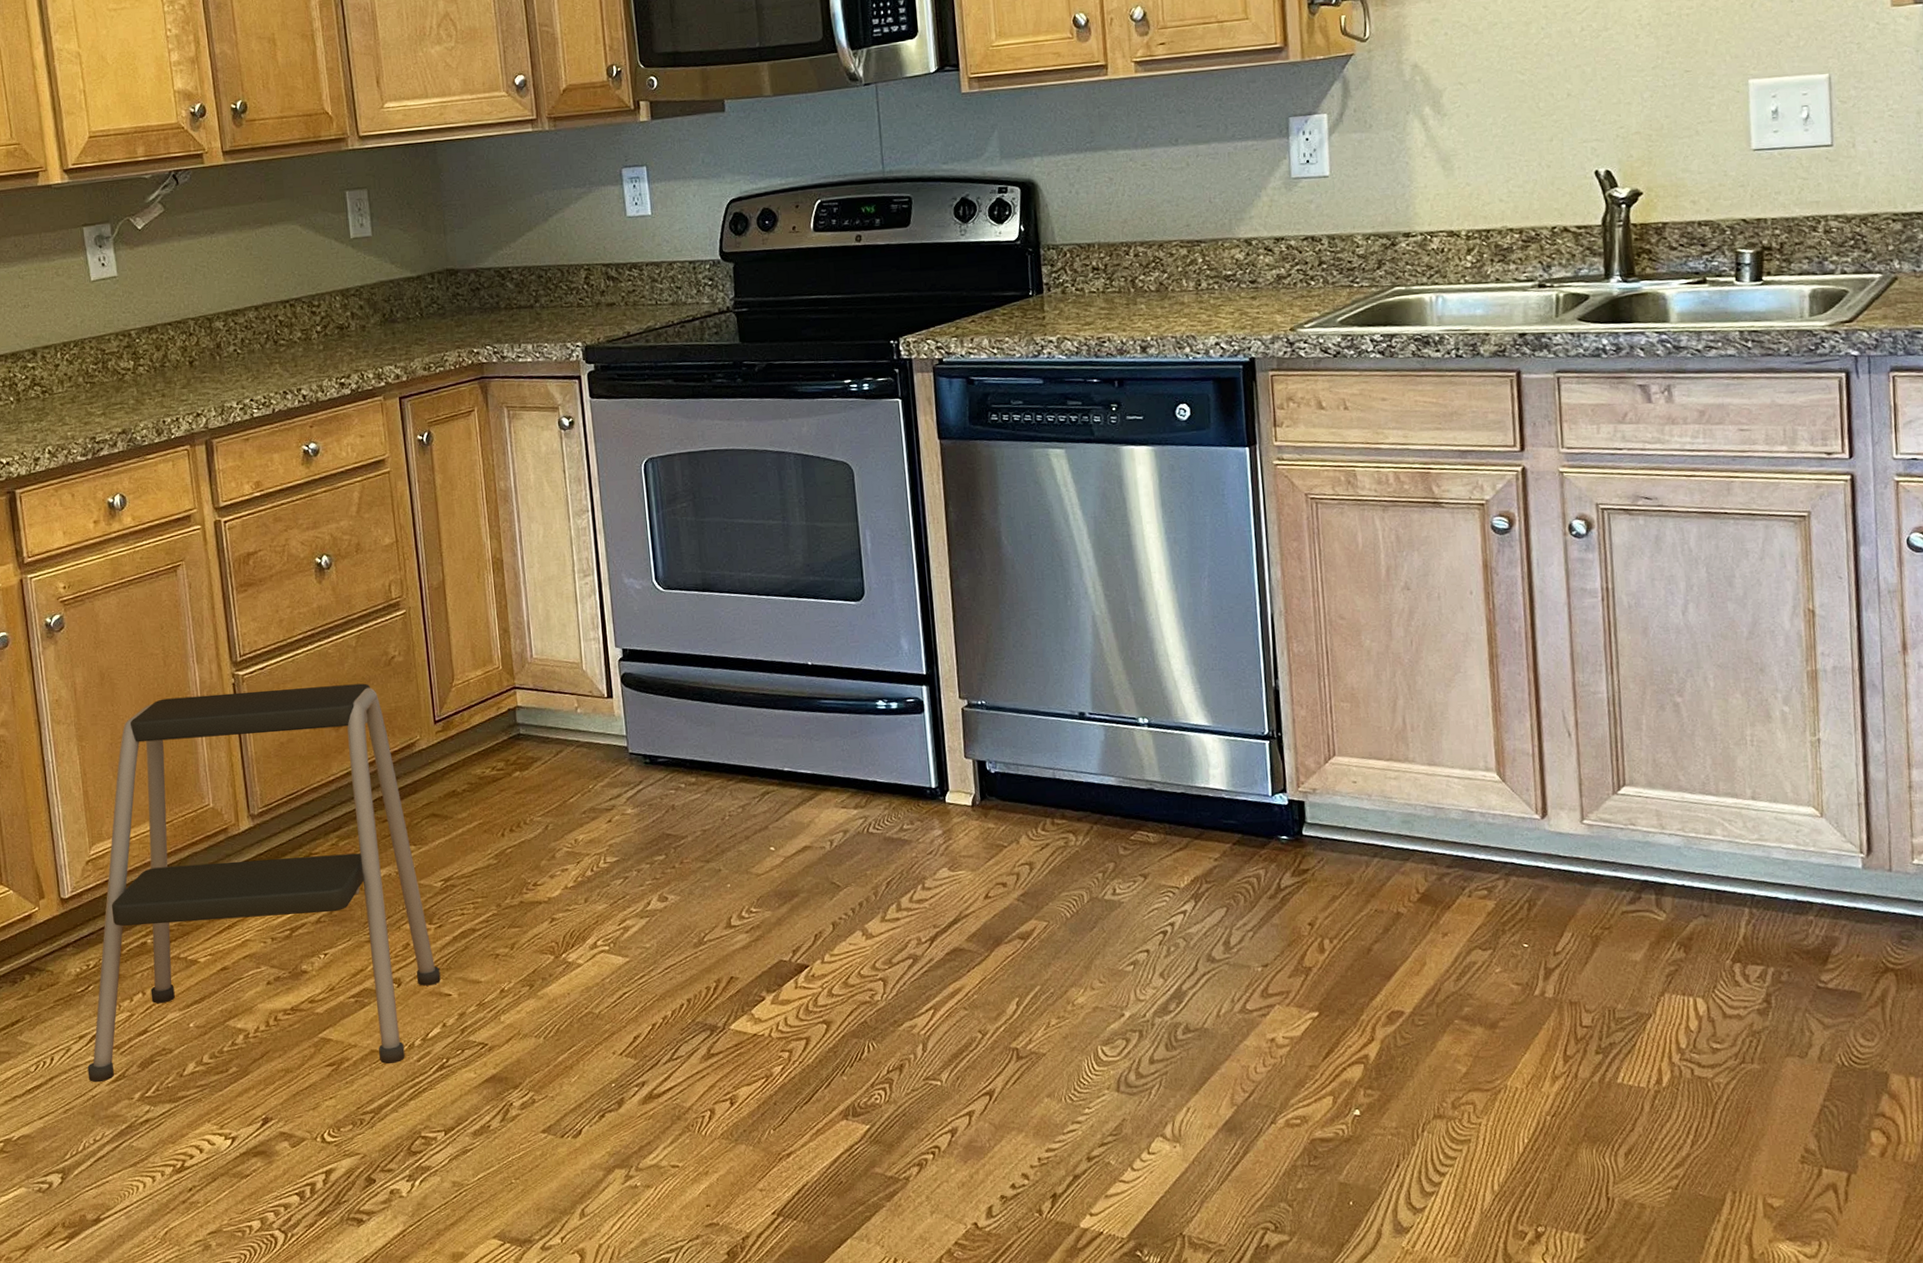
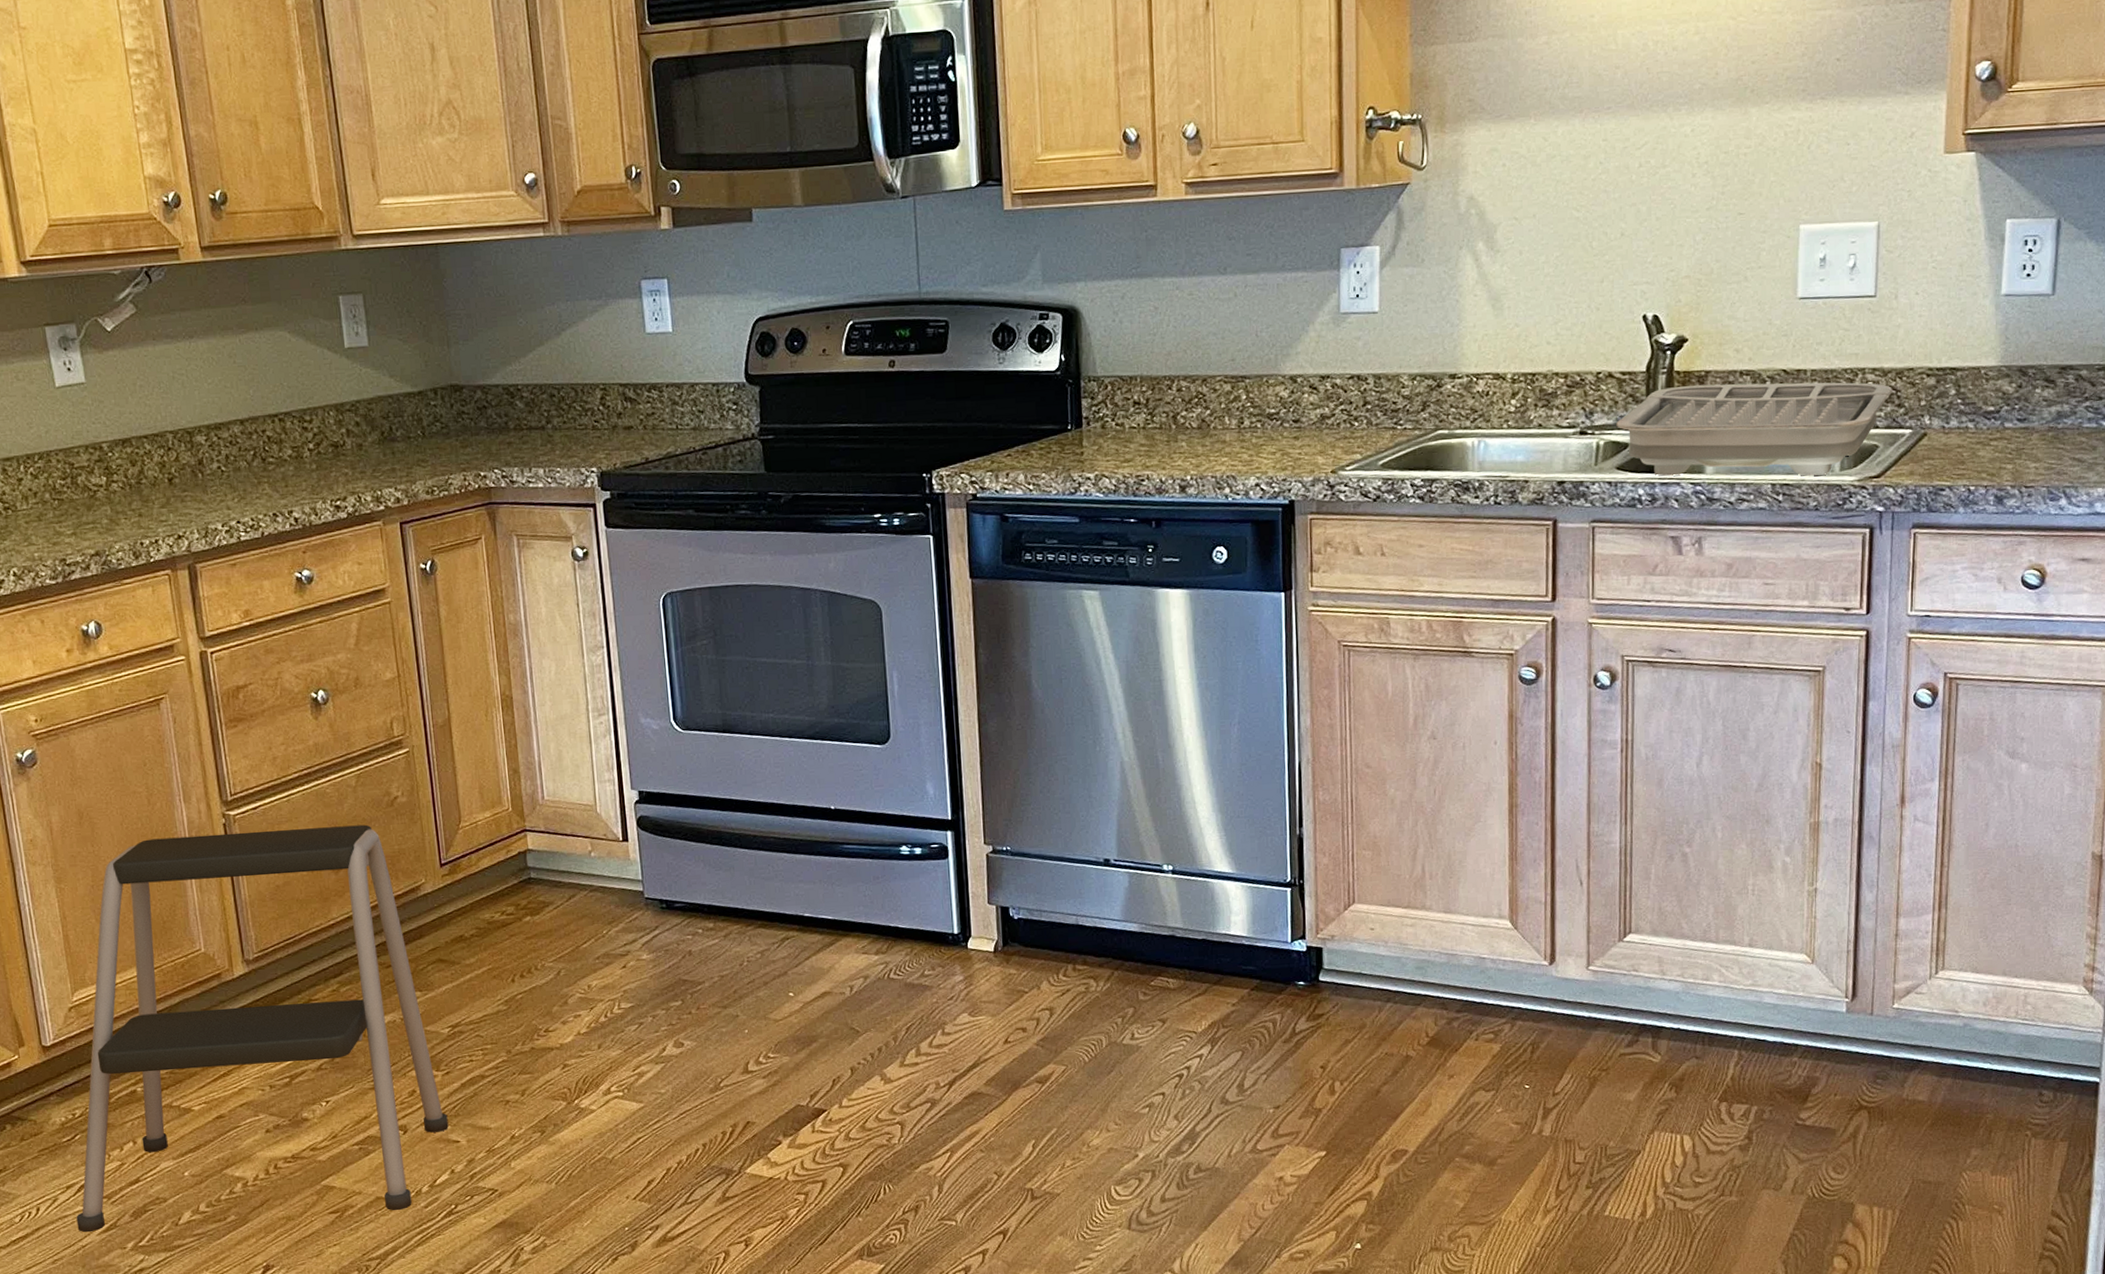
dish rack: none [1575,229,1858,326] -> present [1616,382,1893,476]

